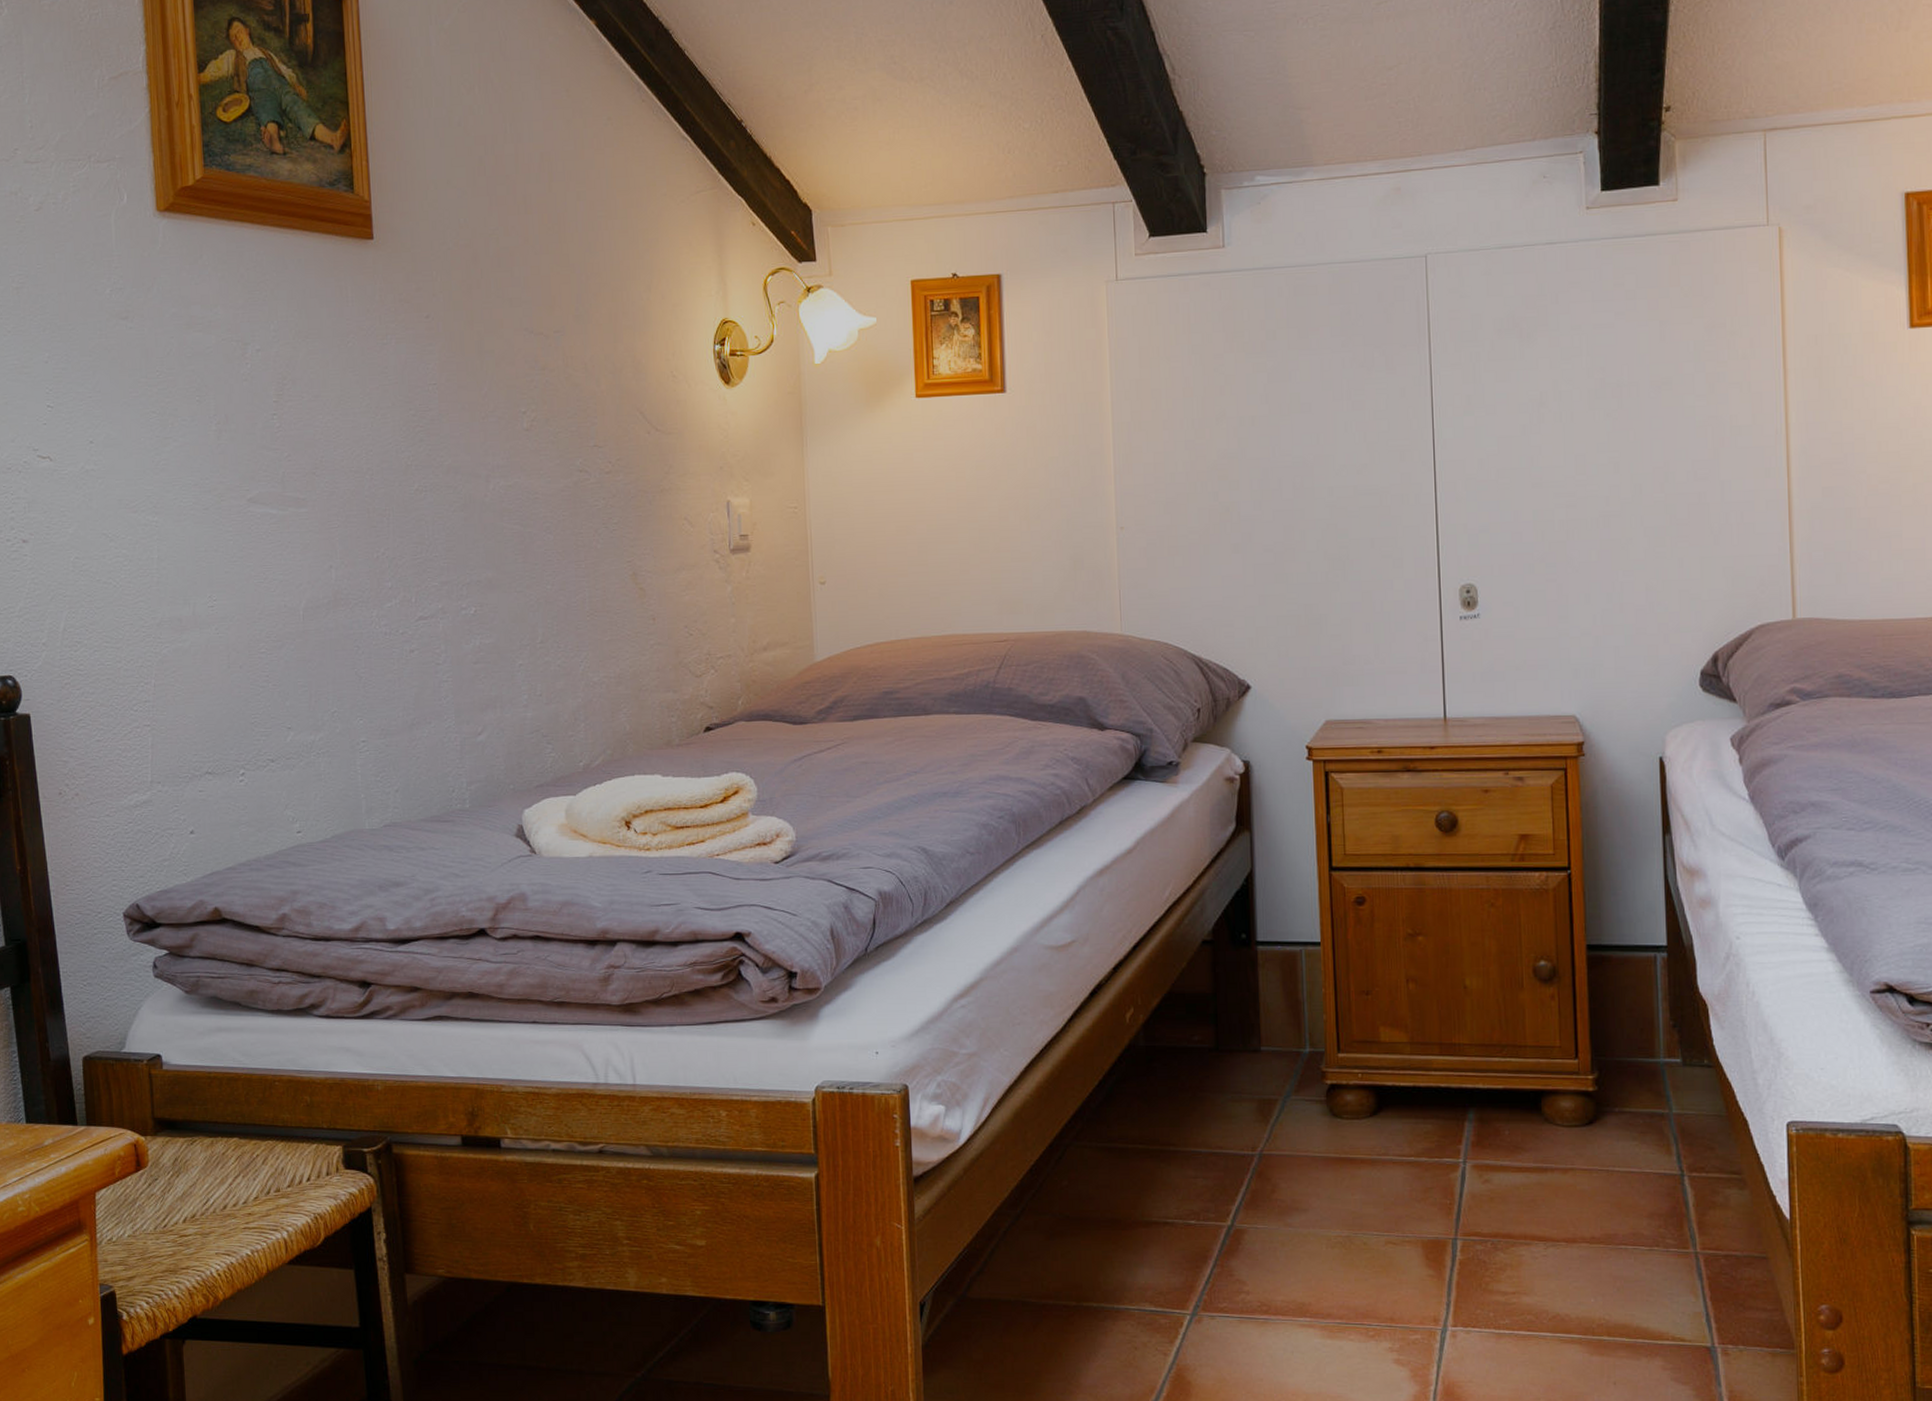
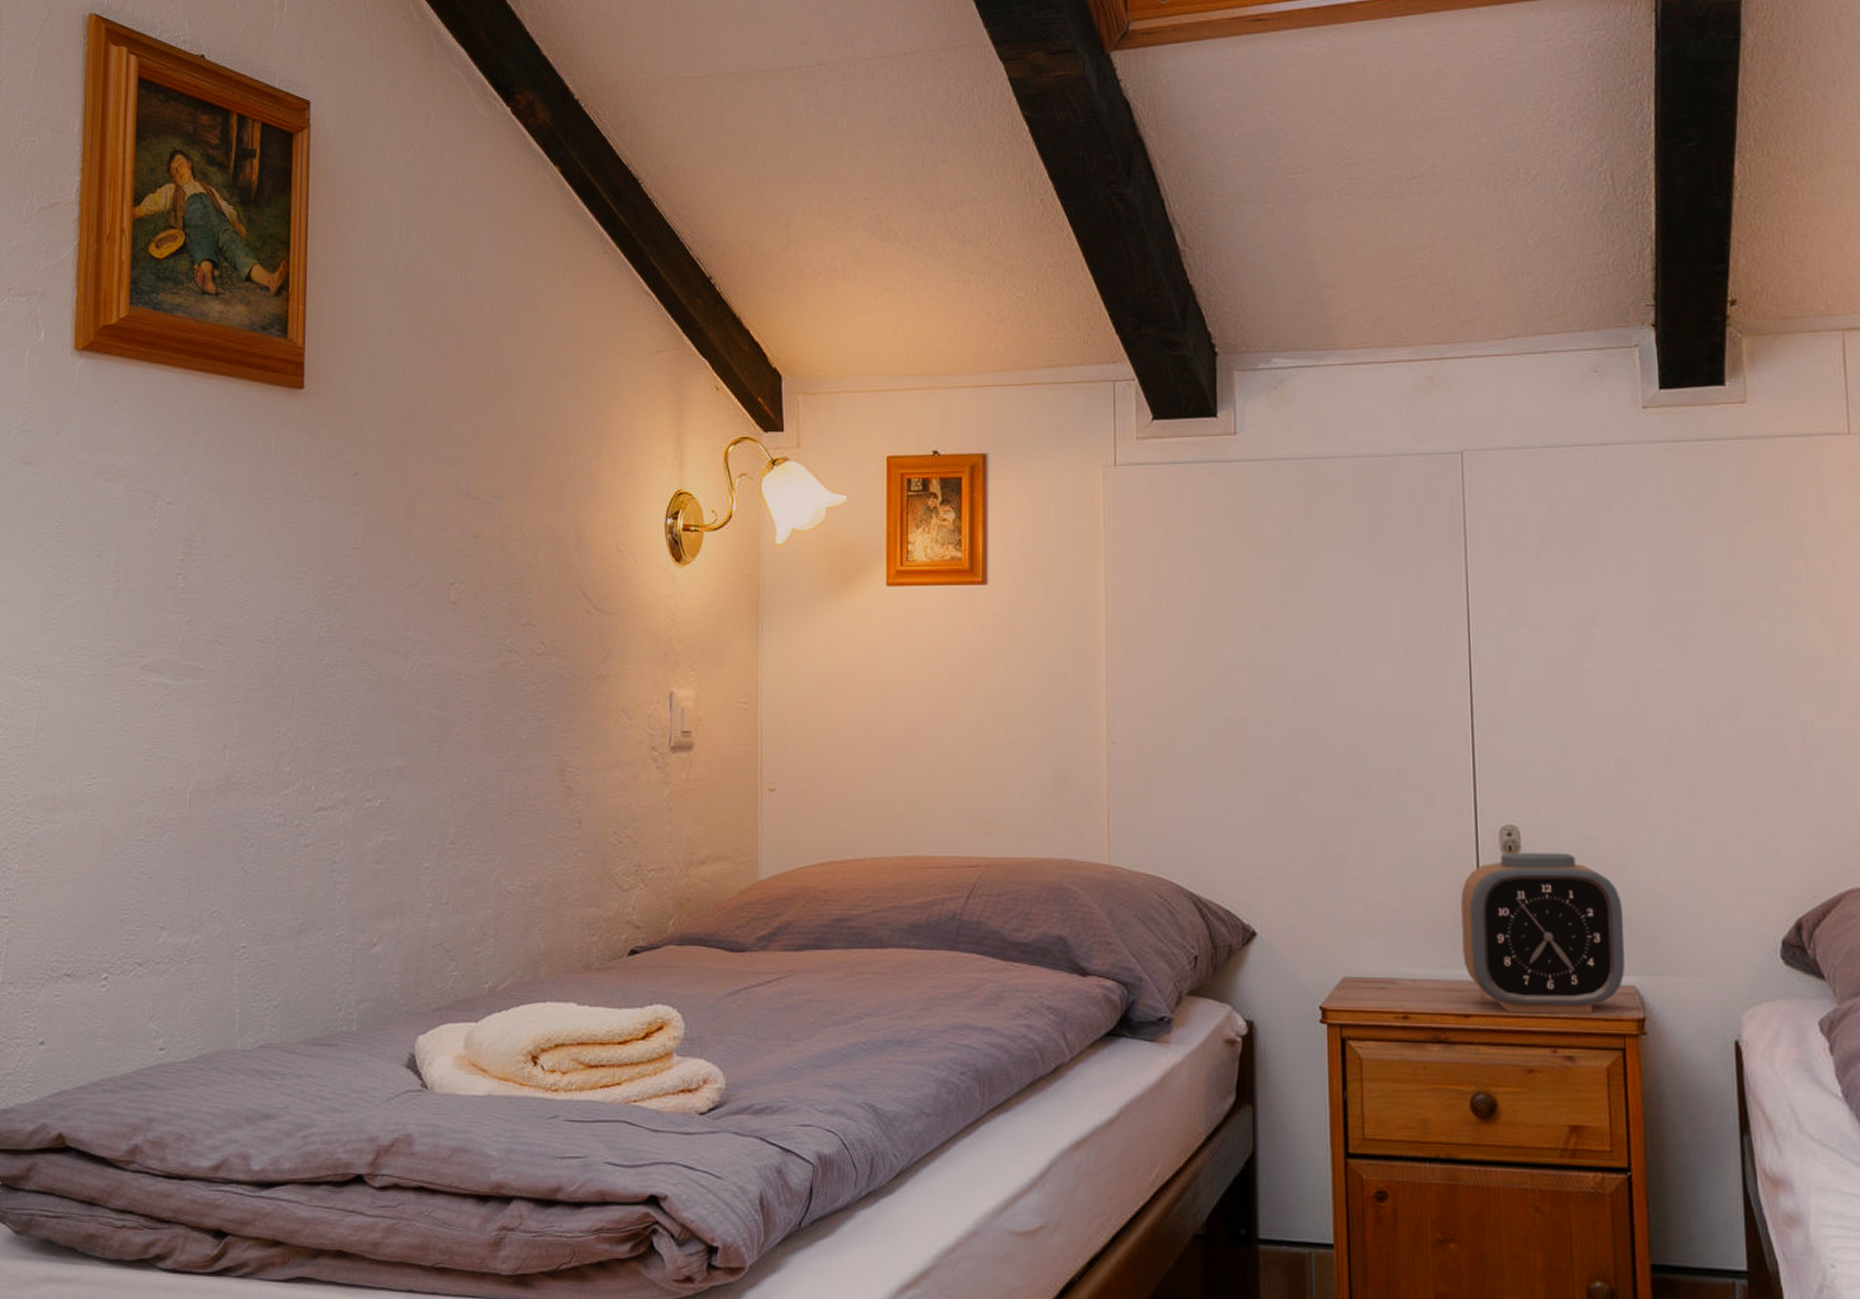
alarm clock: none [1427,605,1567,744] -> present [1461,852,1626,1015]

